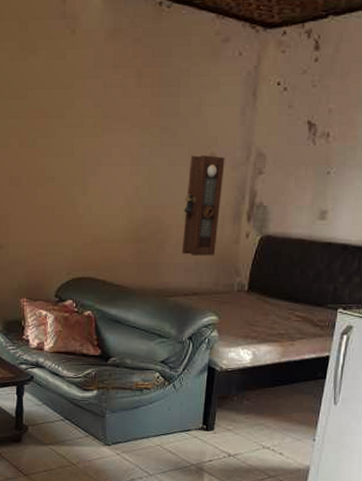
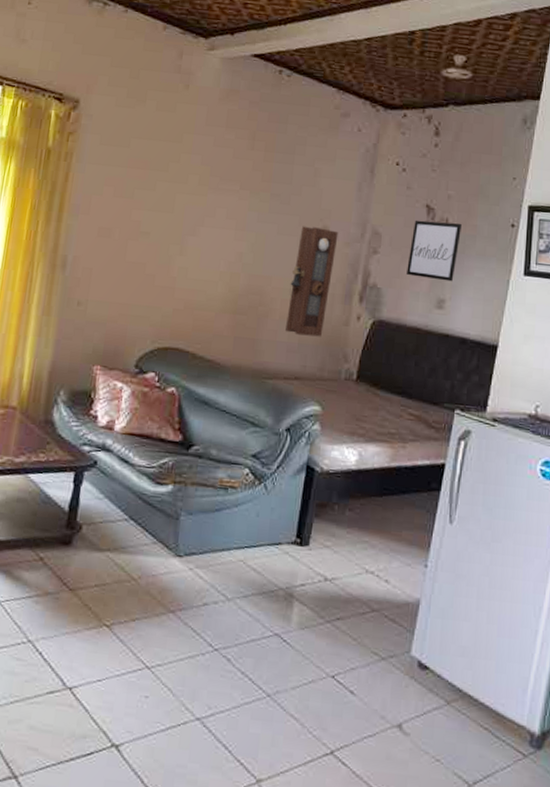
wall art: none [290,135,342,193] -> present [407,220,462,282]

